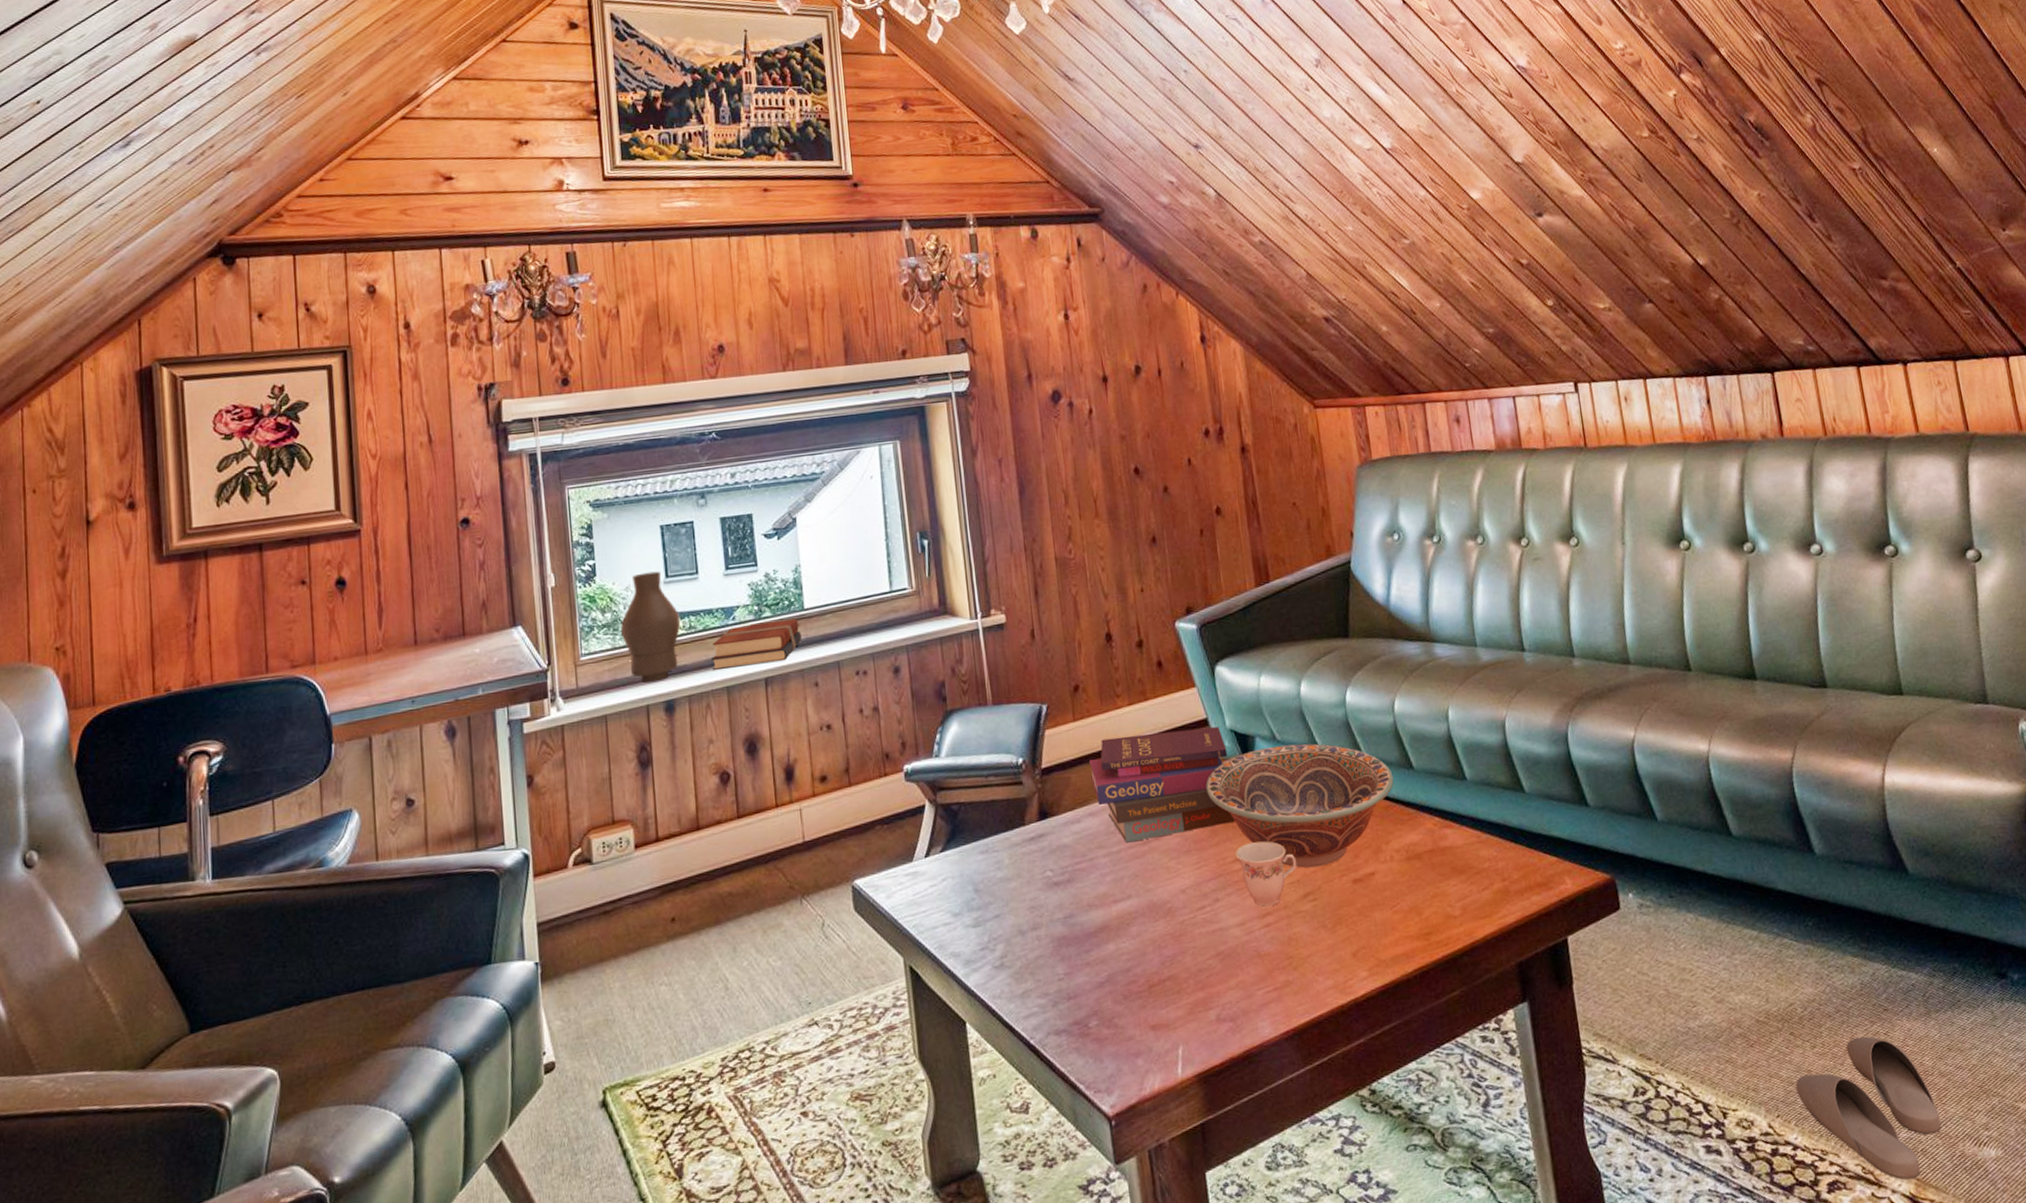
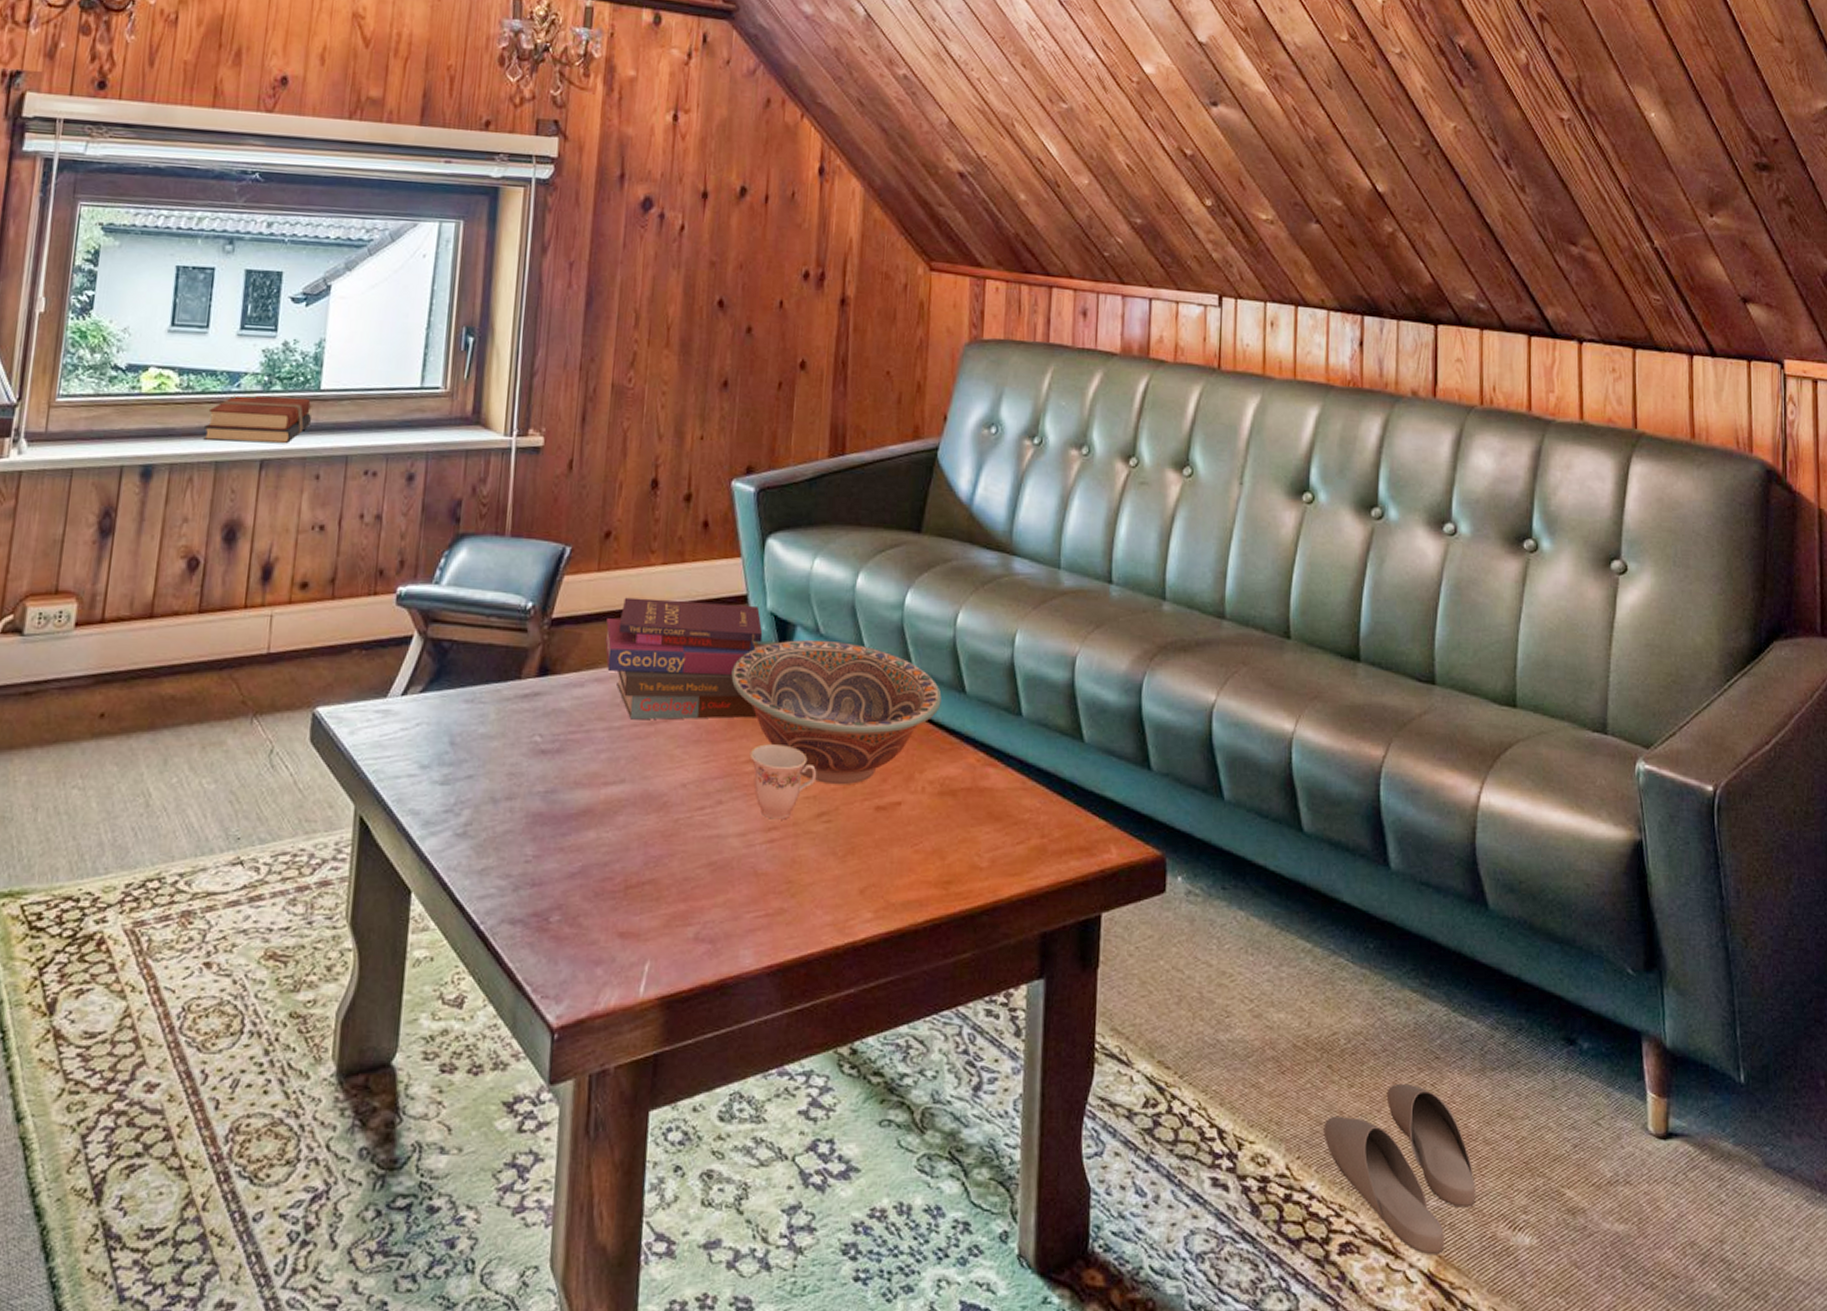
vase: present [621,571,681,684] -> none [108,315,179,442]

